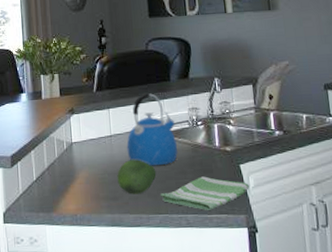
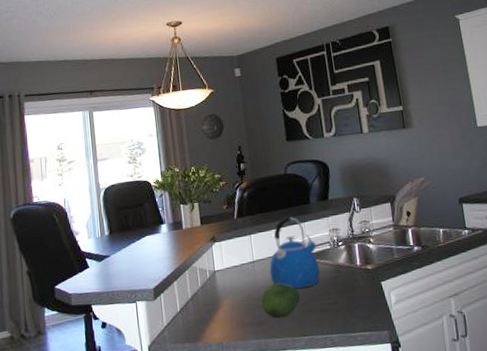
dish towel: present [161,176,250,210] -> none [305,295,392,329]

